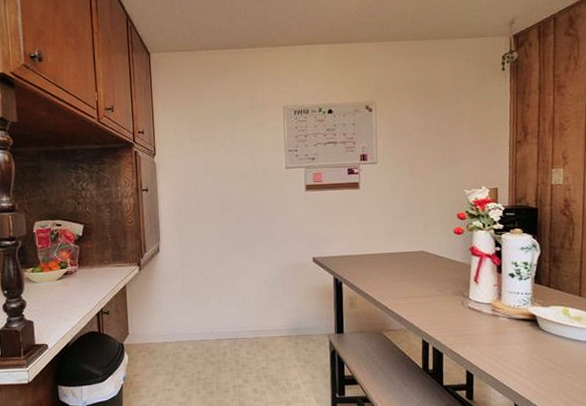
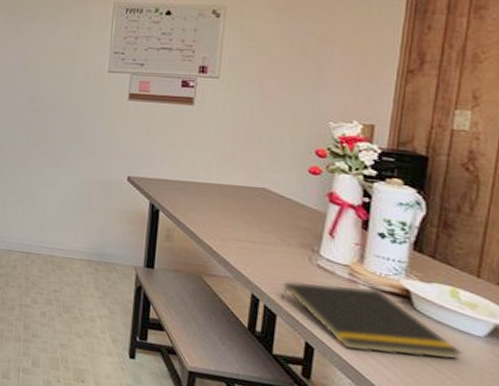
notepad: none [444,318,576,370] -> present [280,281,463,360]

